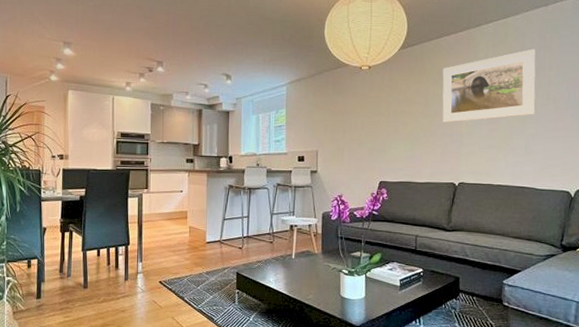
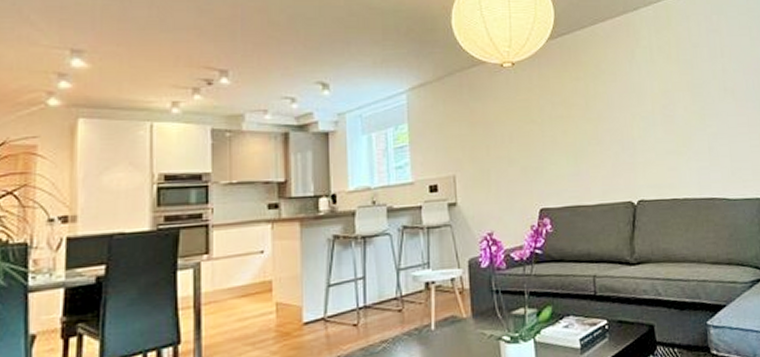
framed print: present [442,49,536,123] -> none [602,33,714,127]

